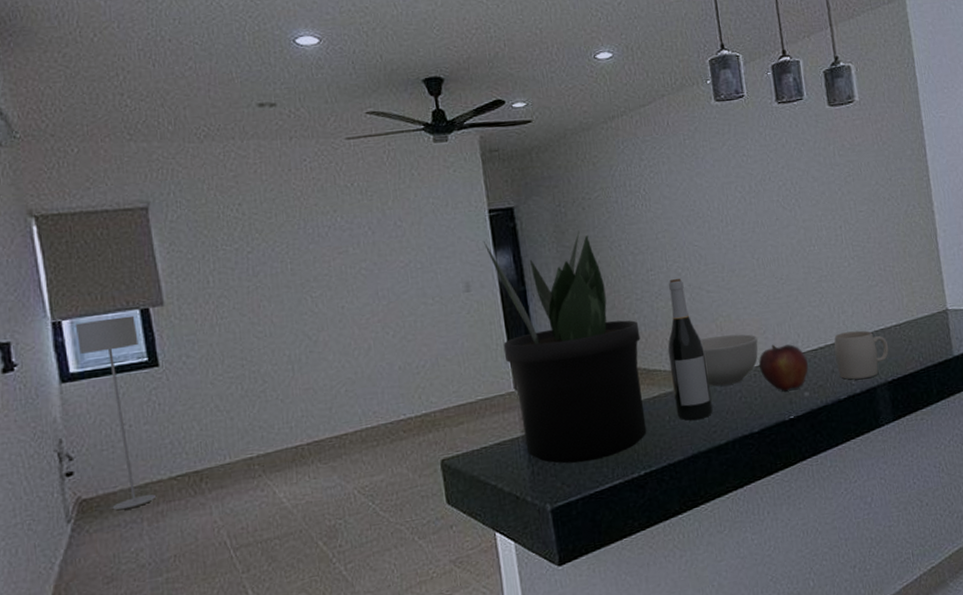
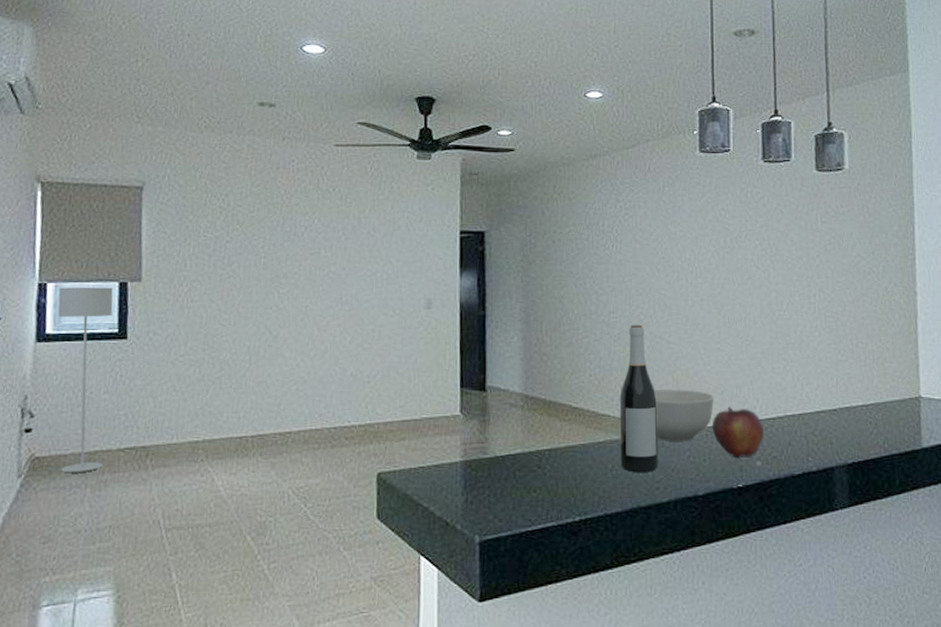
planter: present [484,230,647,464] -> none [451,261,593,498]
mug: present [834,330,889,380] -> none [794,405,853,456]

